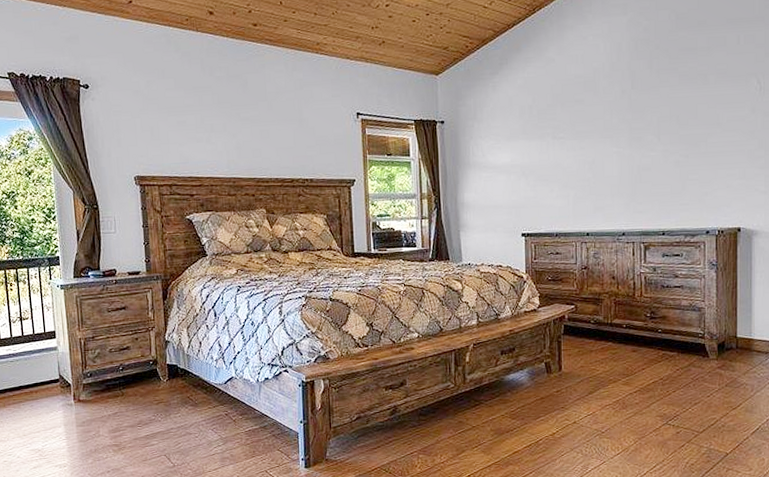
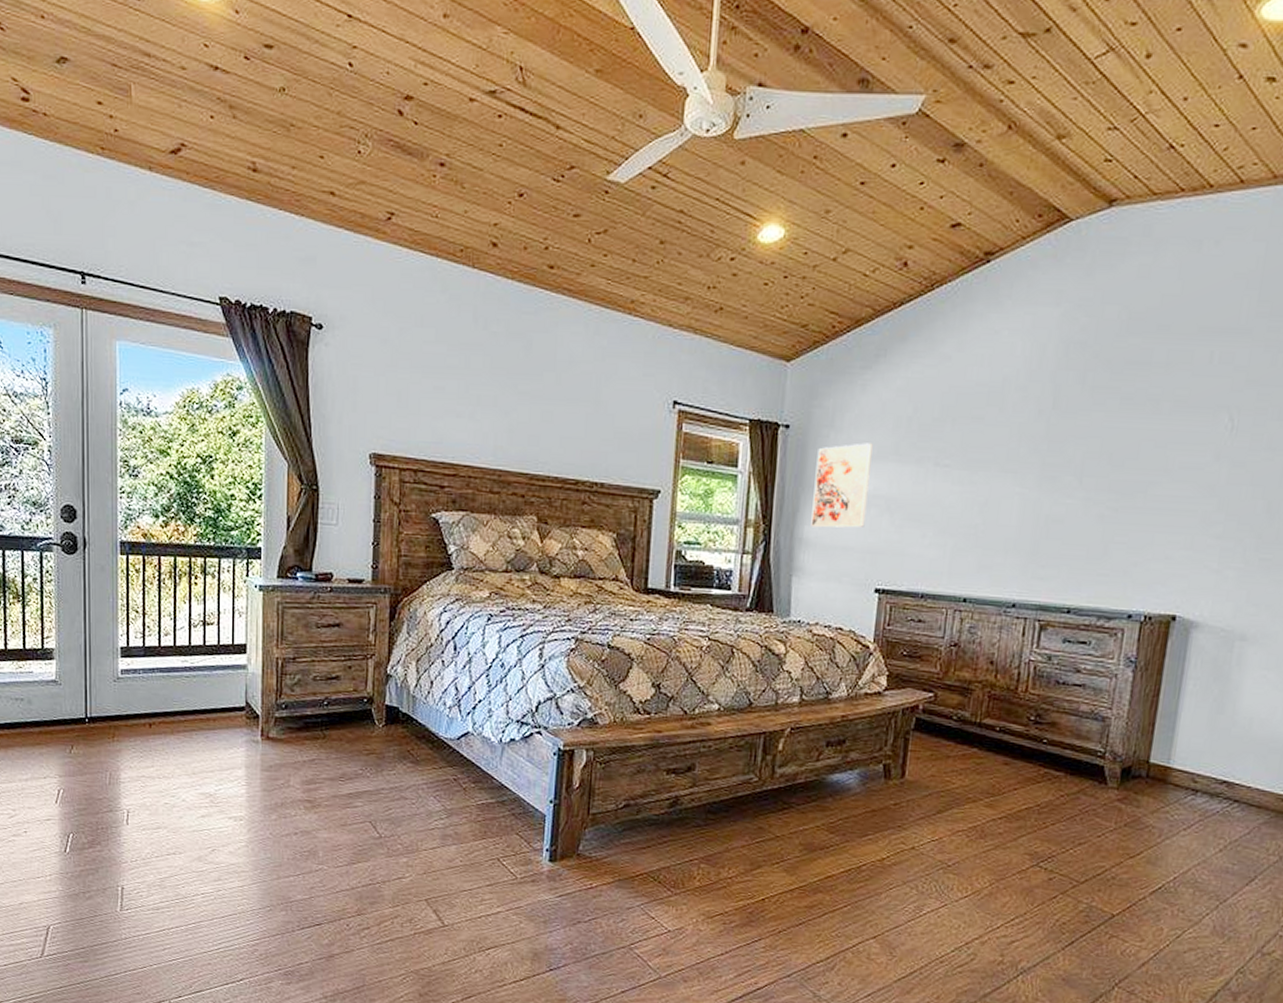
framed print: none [467,128,508,194] -> present [811,443,873,528]

